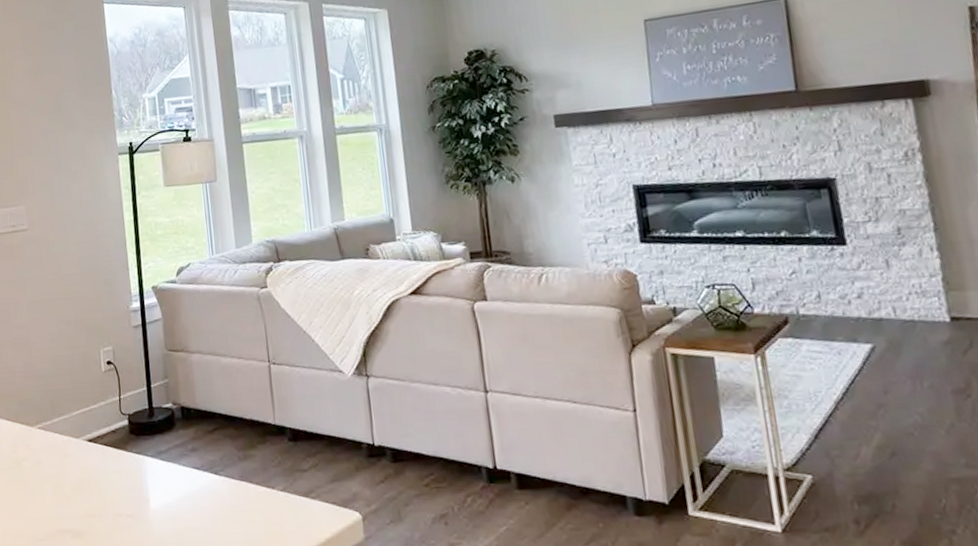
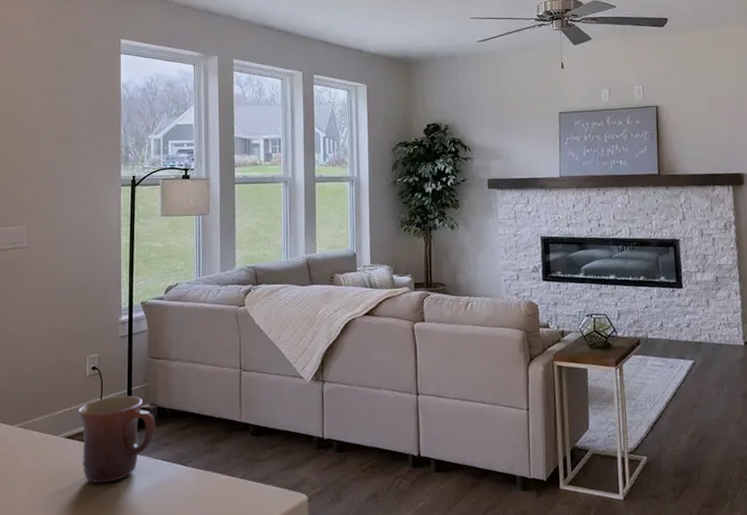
mug: none [96,393,182,493] -> present [77,395,157,484]

